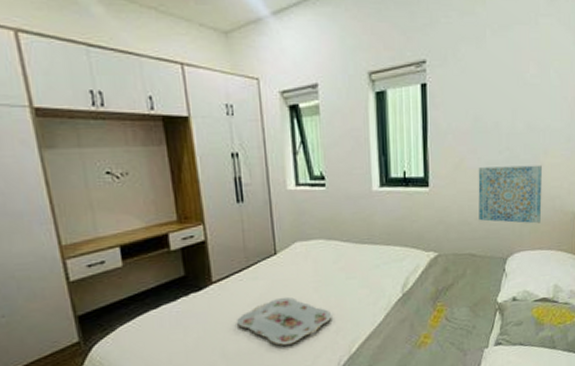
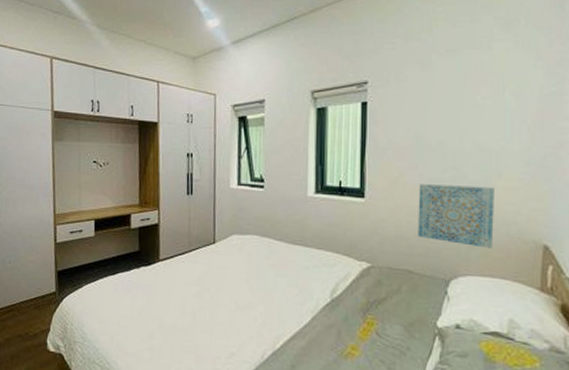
serving tray: present [236,296,332,346] -> none [174,283,260,328]

